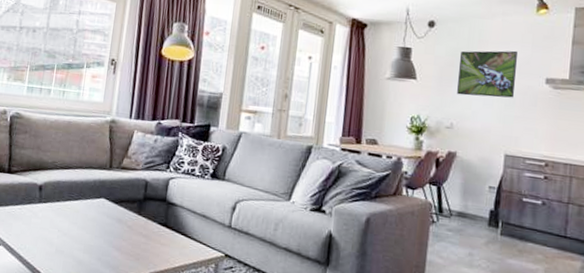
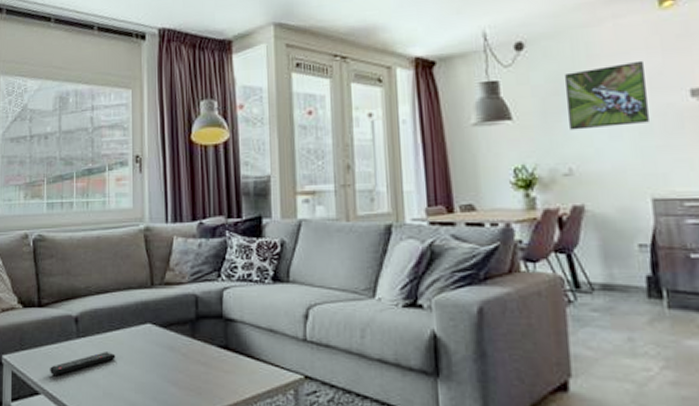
remote control: none [11,216,71,231] -> present [50,352,116,375]

